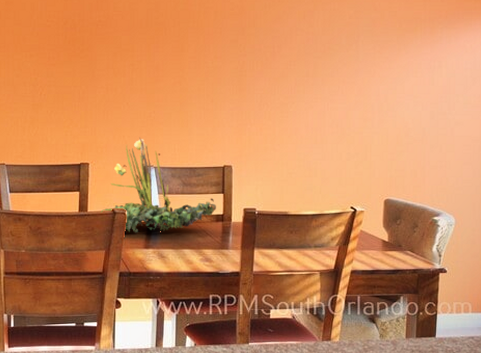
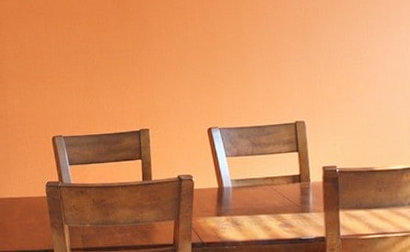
plant: present [101,137,216,233] -> none [166,97,292,200]

